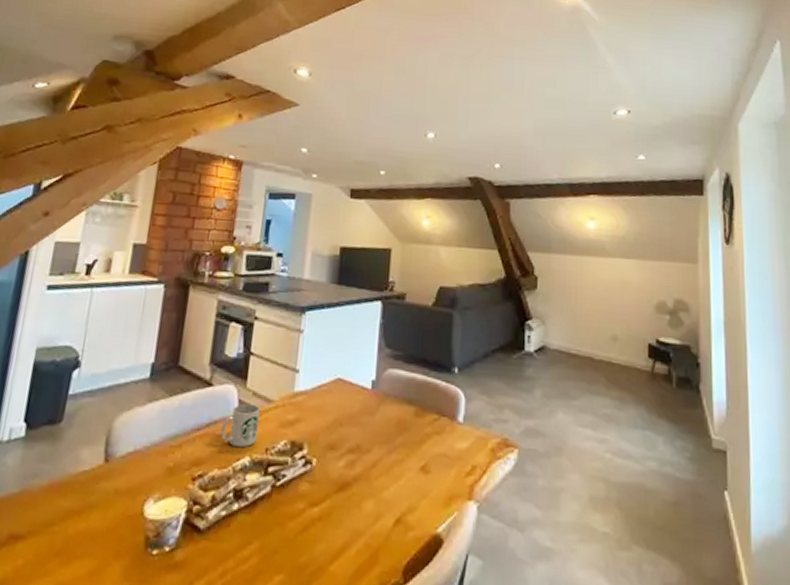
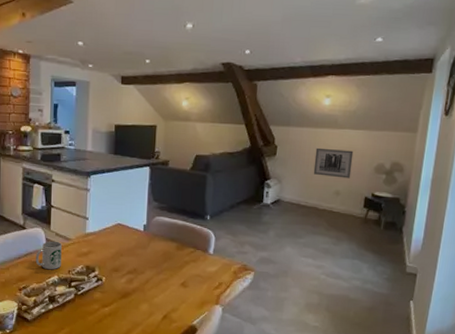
wall art: none [583,280,629,320] -> present [313,147,354,179]

